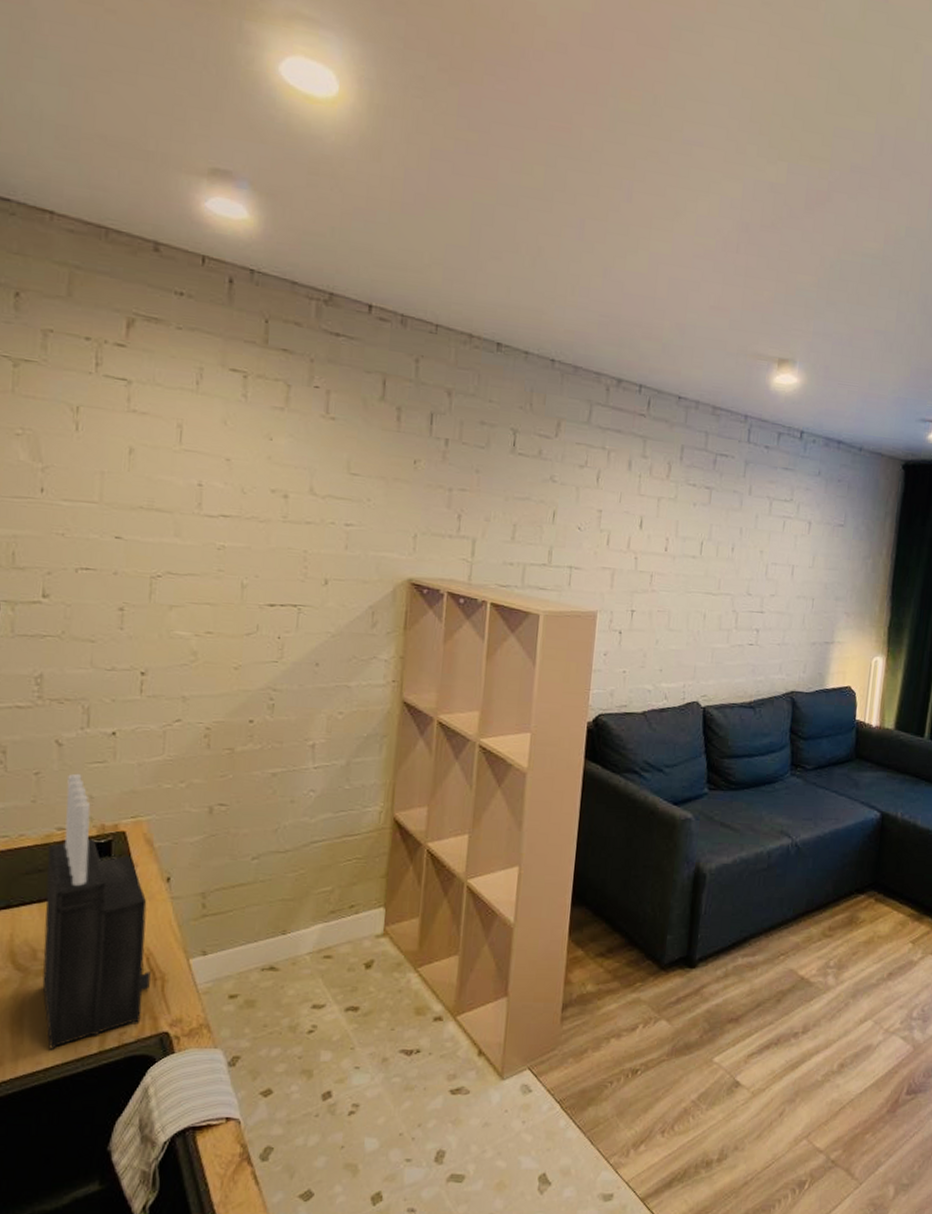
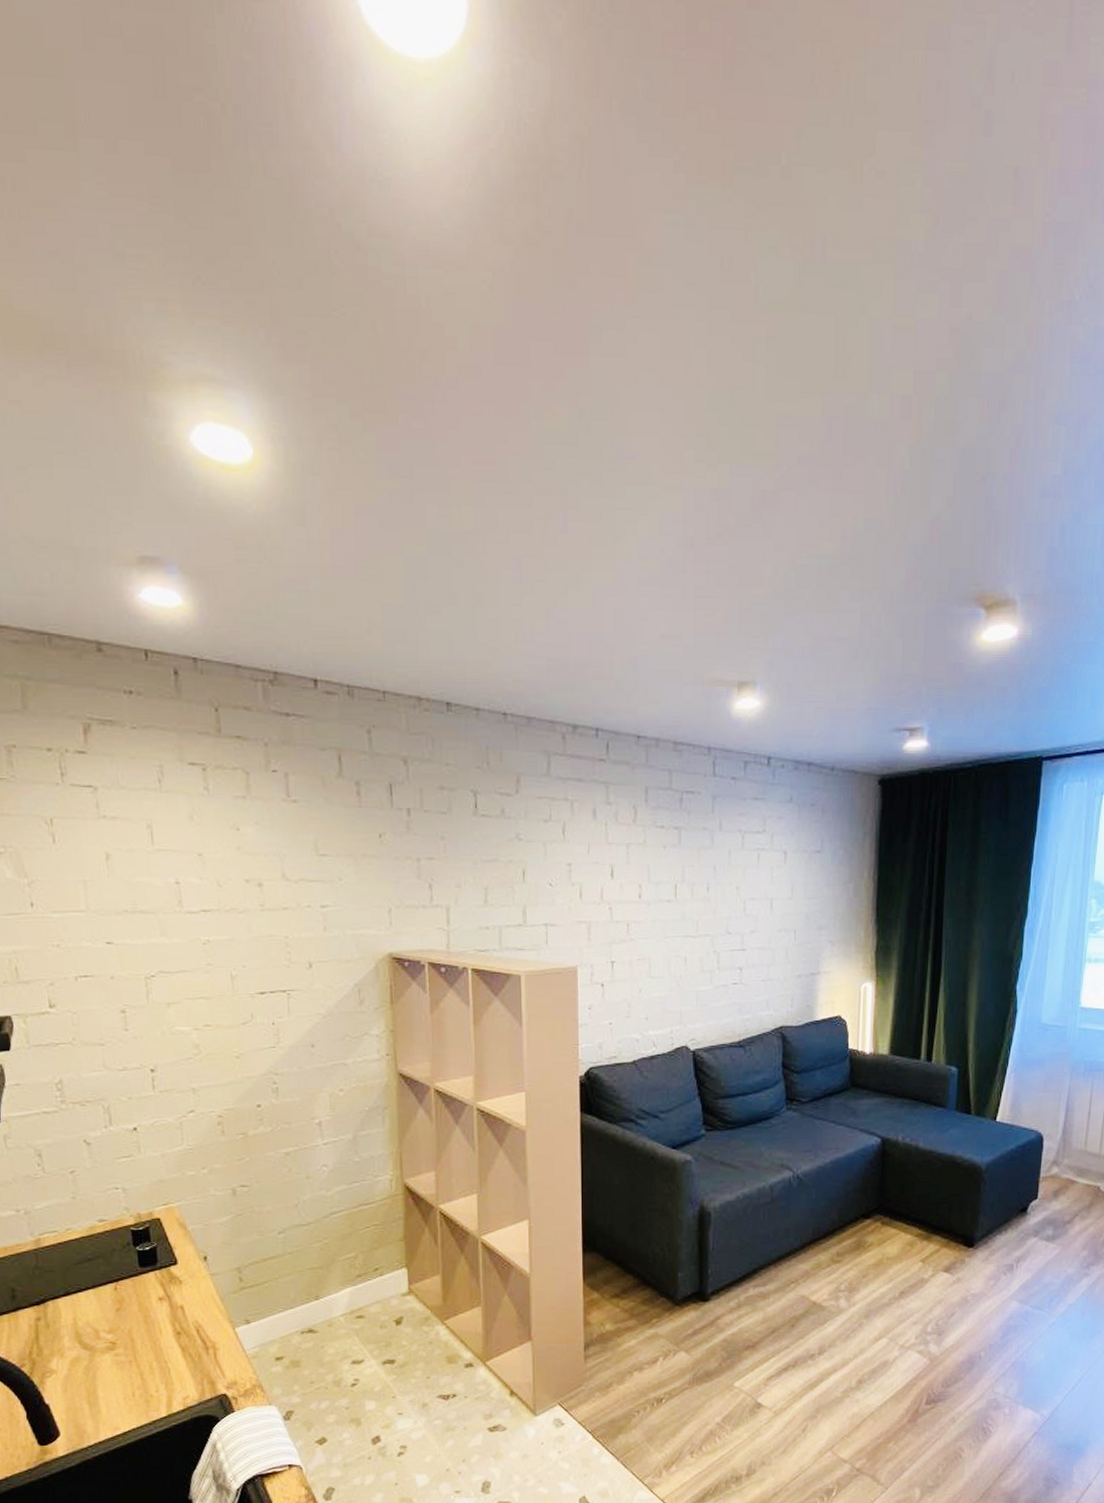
knife block: present [42,773,151,1050] -> none [93,1168,203,1416]

